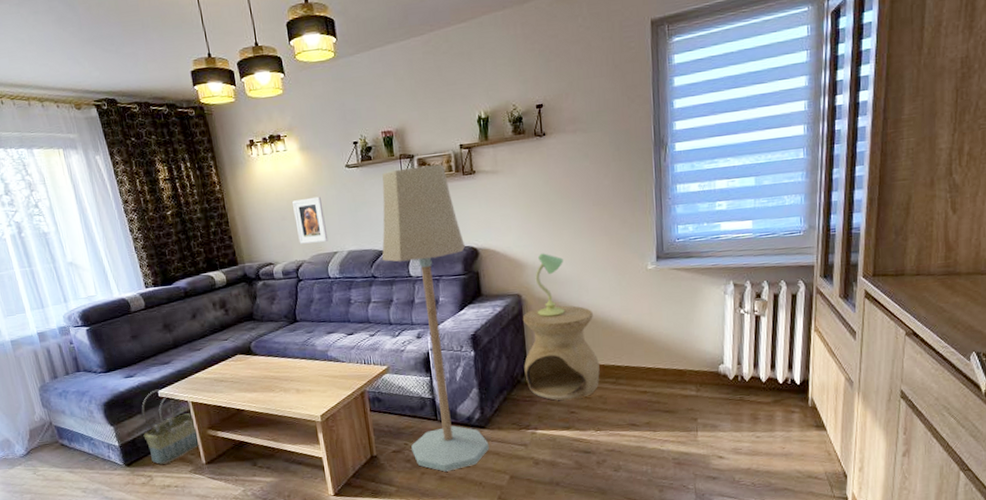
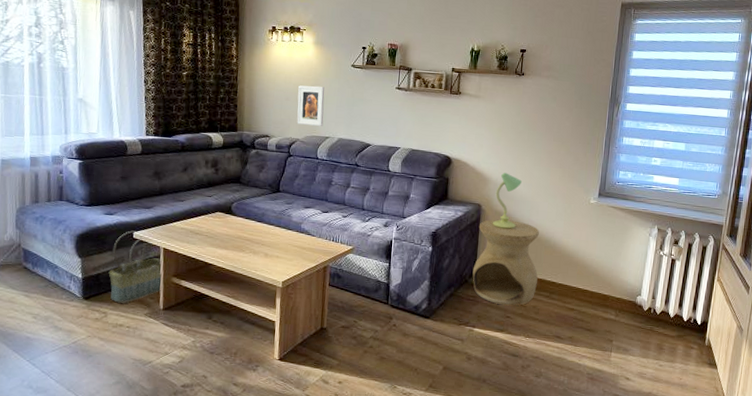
floor lamp: present [382,164,489,472] -> none [359,77,441,354]

